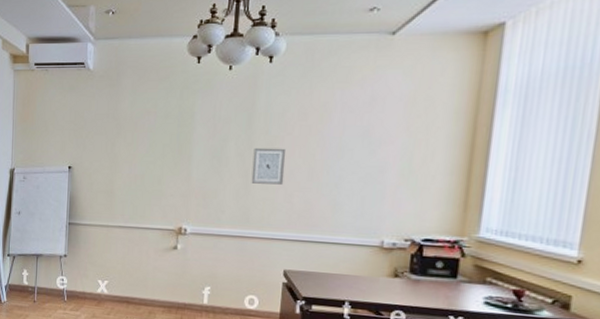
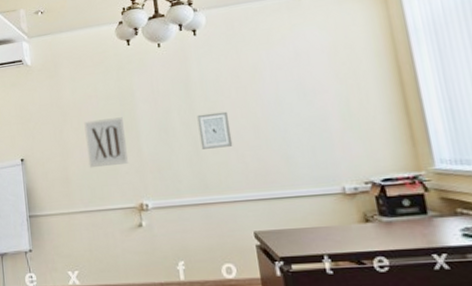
wall art: none [135,138,178,186] -> present [84,117,129,169]

